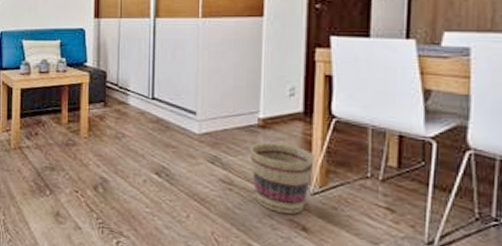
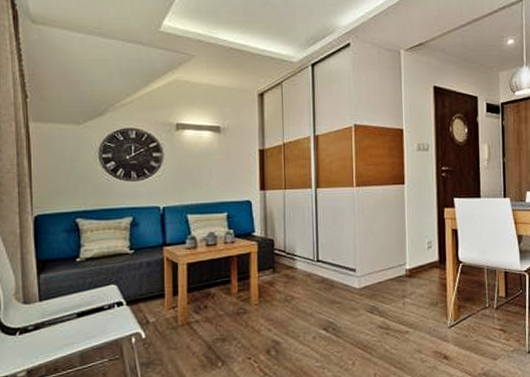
basket: present [249,142,315,214] -> none [400,288,449,347]

